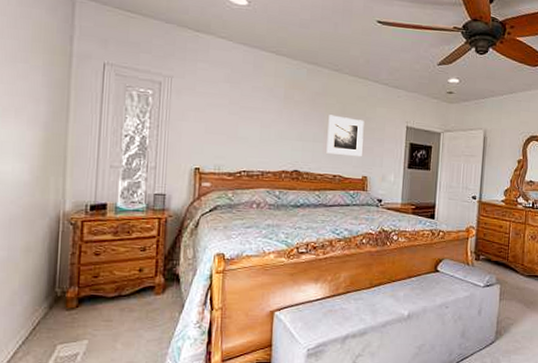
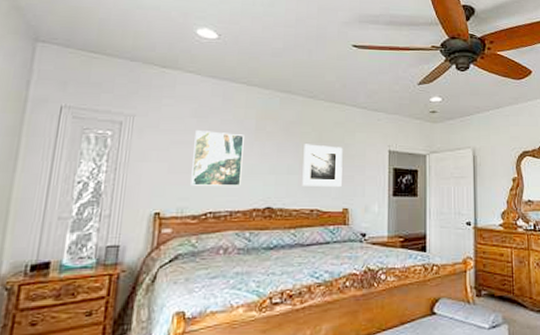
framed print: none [226,94,274,151] -> present [191,129,244,187]

